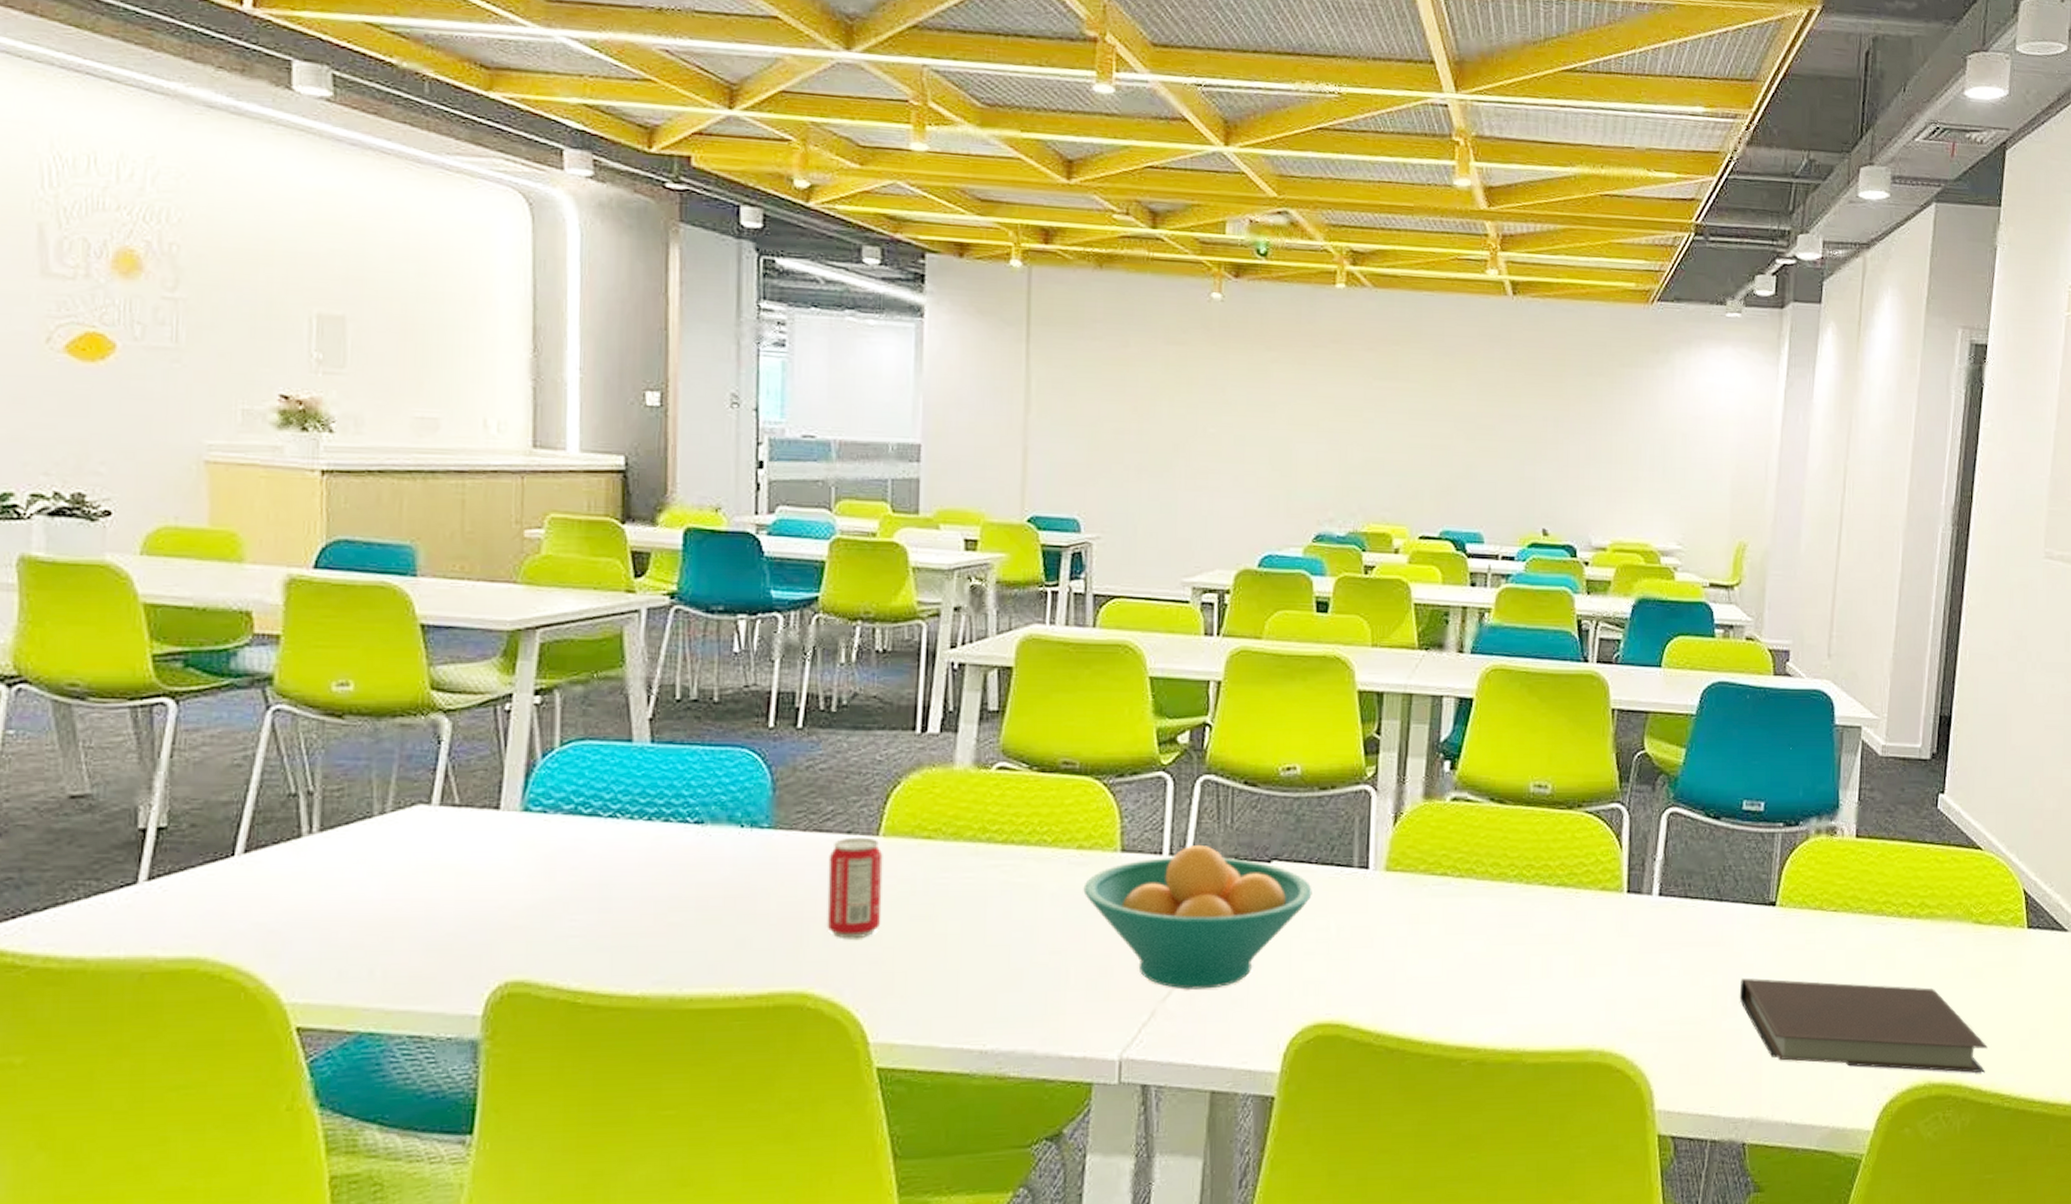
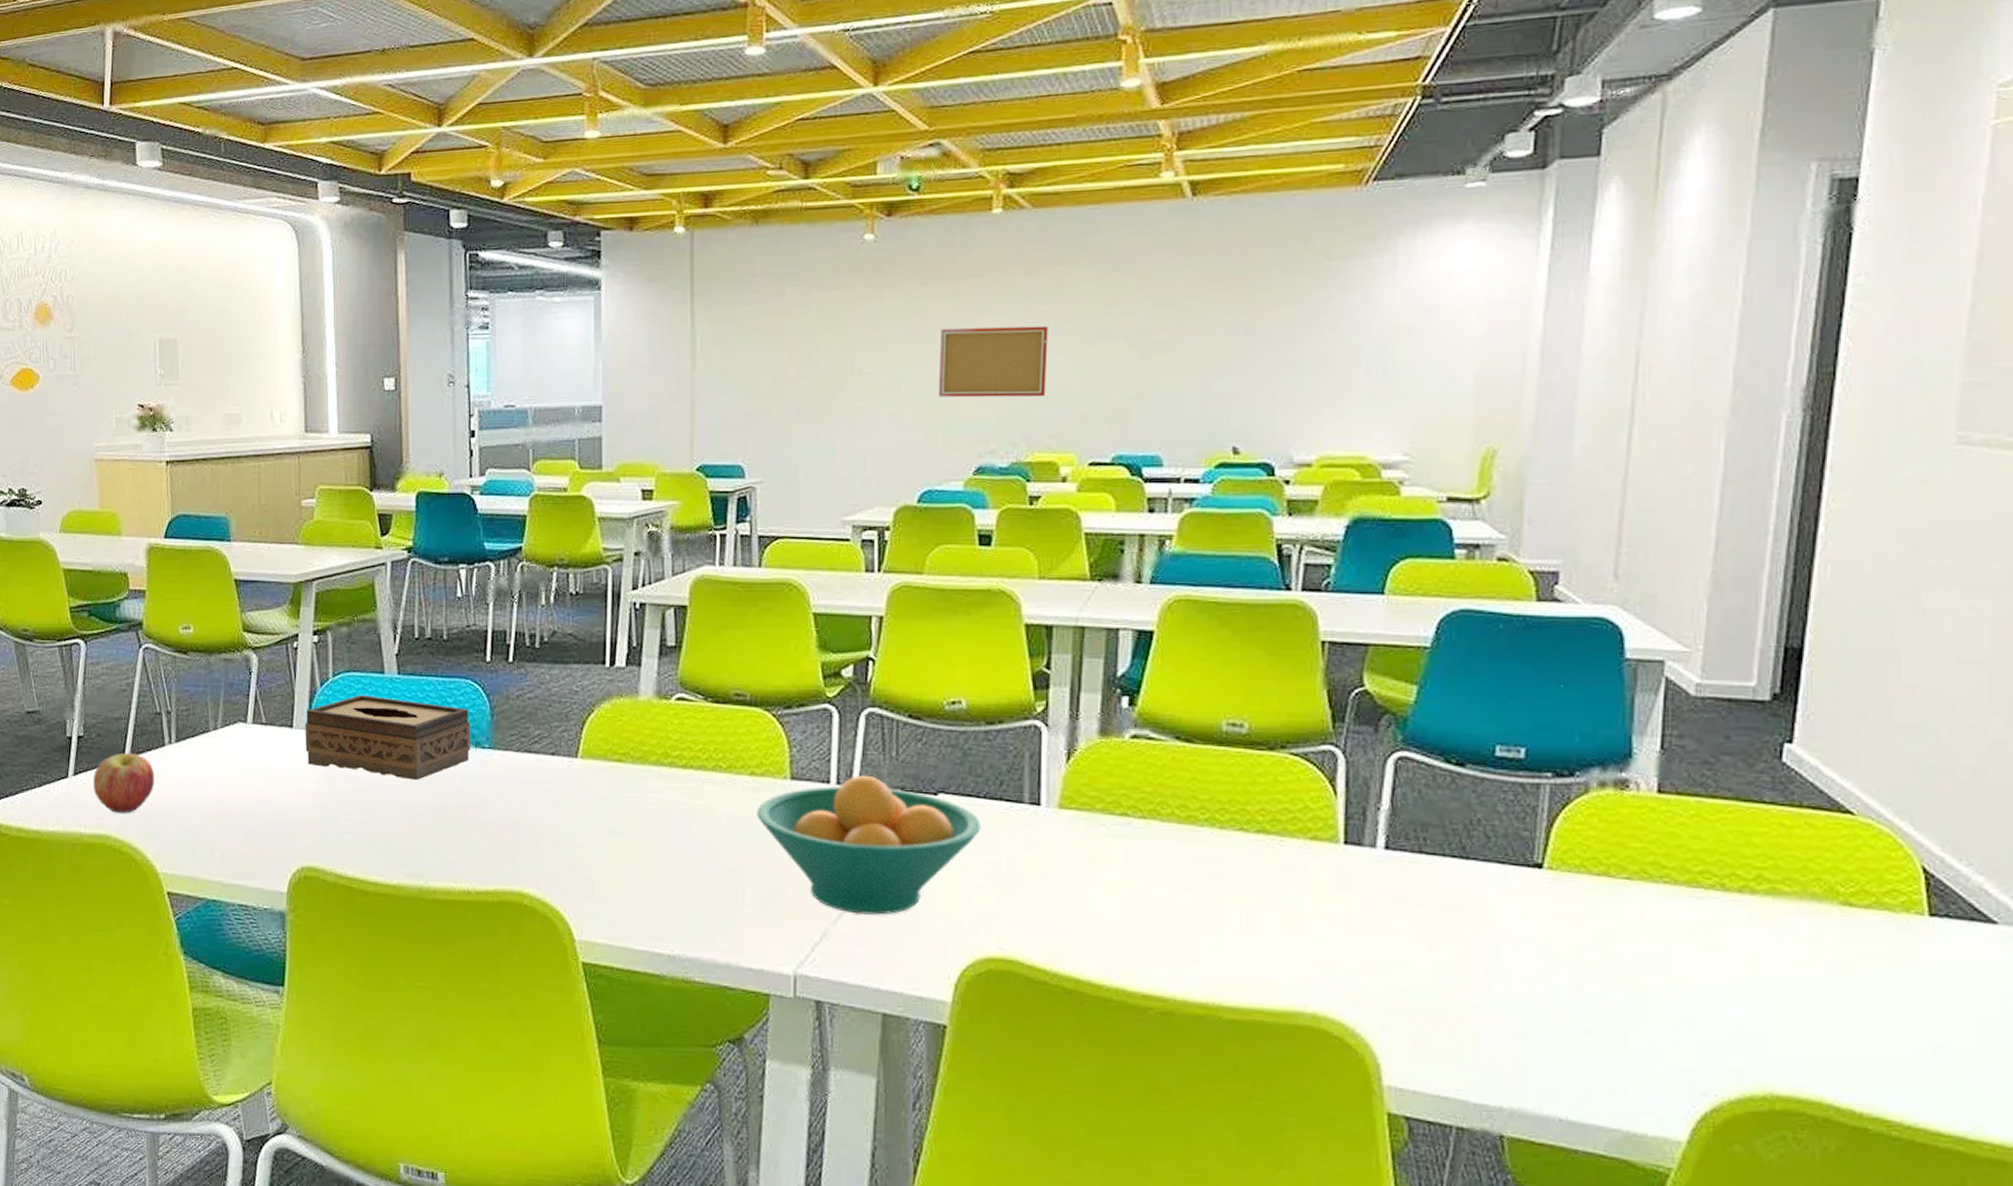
apple: none [181,847,284,928] -> present [94,752,155,813]
tissue box: none [516,768,746,868] -> present [305,695,471,780]
beverage can: present [827,837,883,939] -> none [537,758,582,848]
wall art: none [1280,395,1385,470] -> present [938,325,1048,398]
notebook: present [1739,978,1988,1073] -> none [1493,948,1864,1091]

